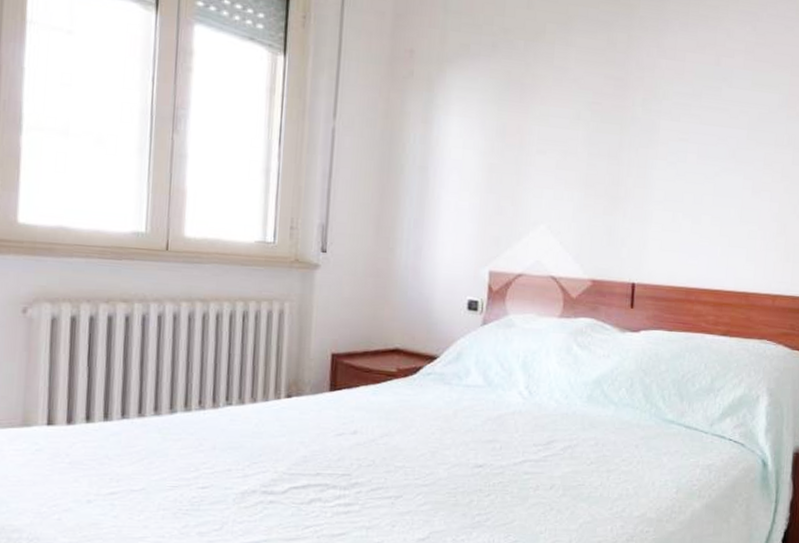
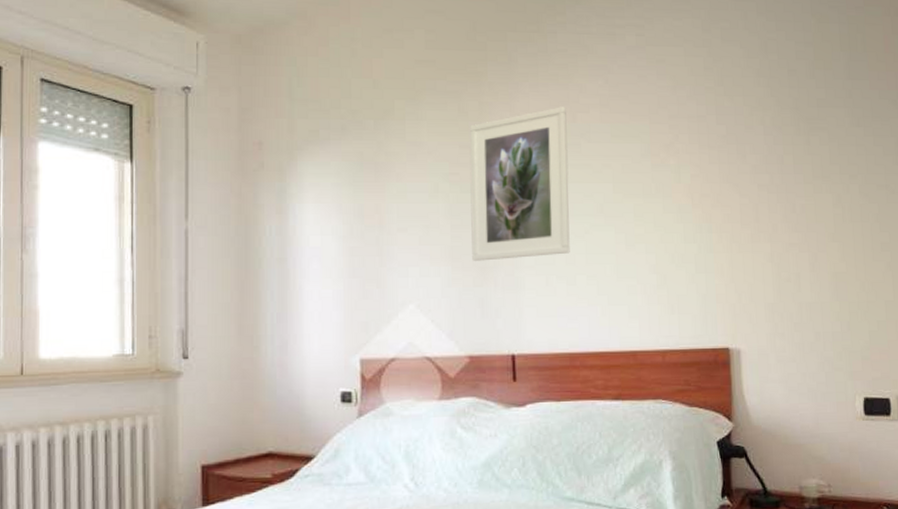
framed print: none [605,48,712,193] -> present [469,107,570,261]

